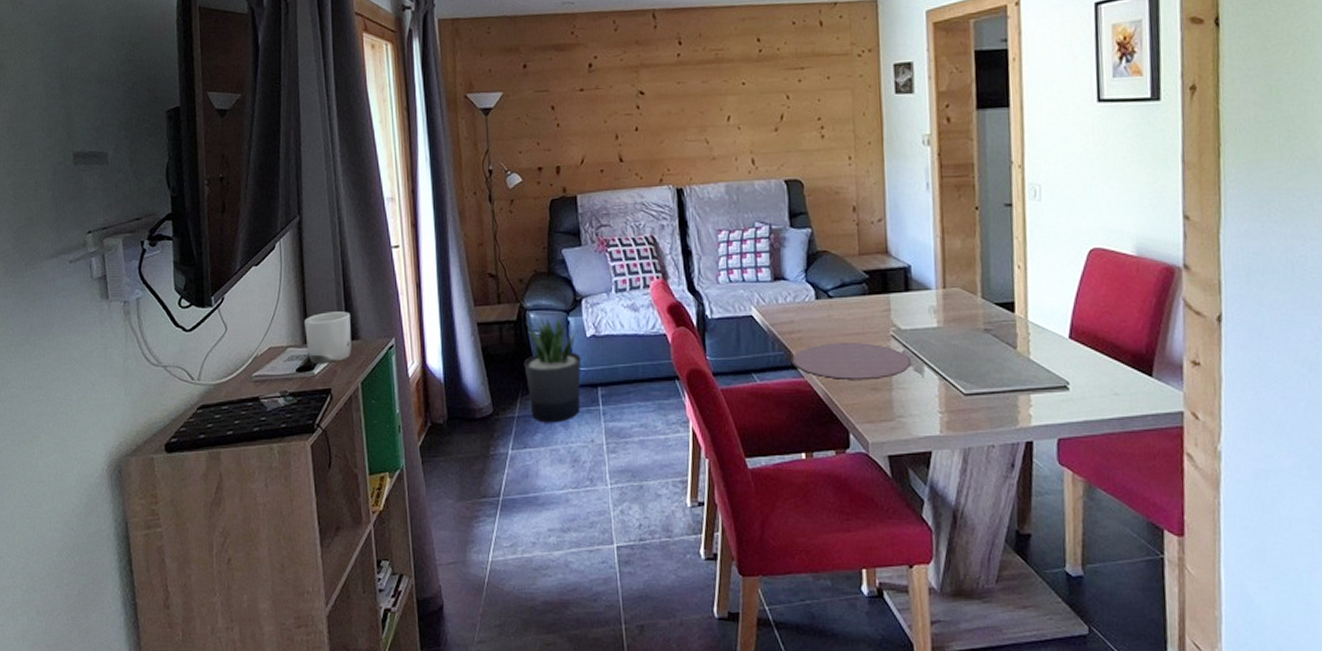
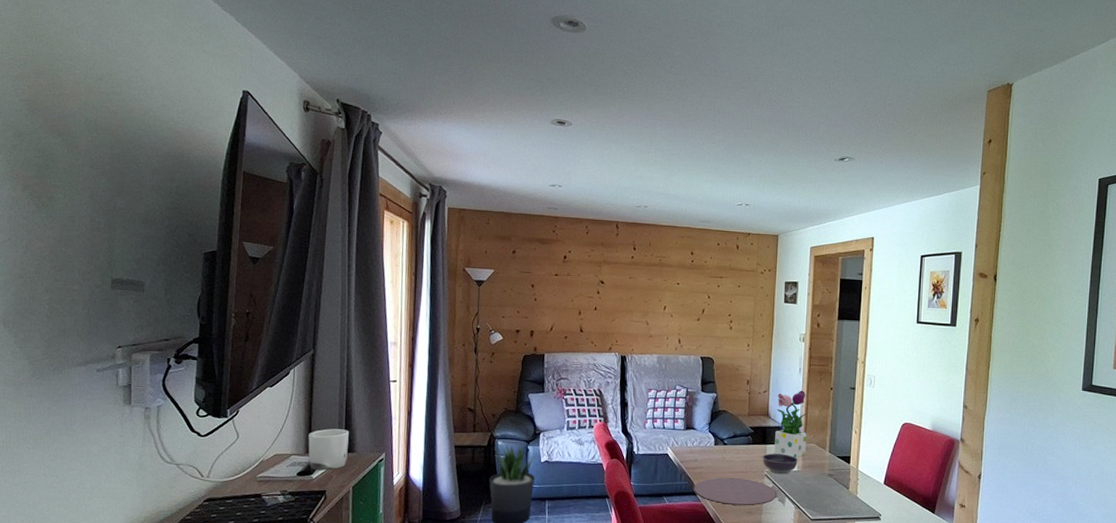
bowl: none [884,305,937,334] -> present [762,453,798,474]
flower arrangement: none [897,213,948,309] -> present [773,390,808,458]

